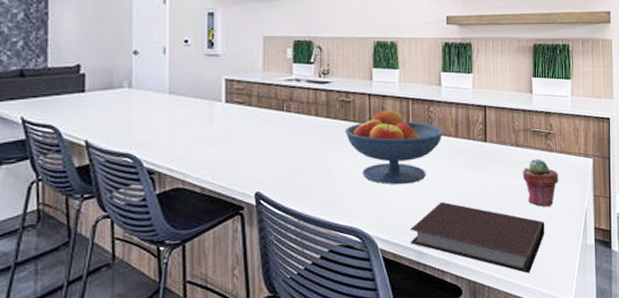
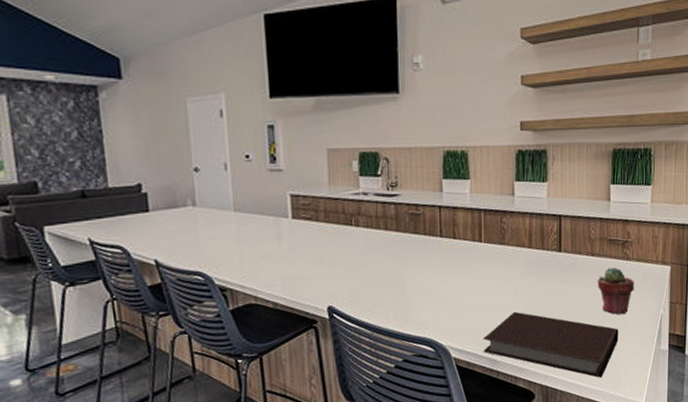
fruit bowl: present [344,109,444,185] -> none [415,221,517,297]

